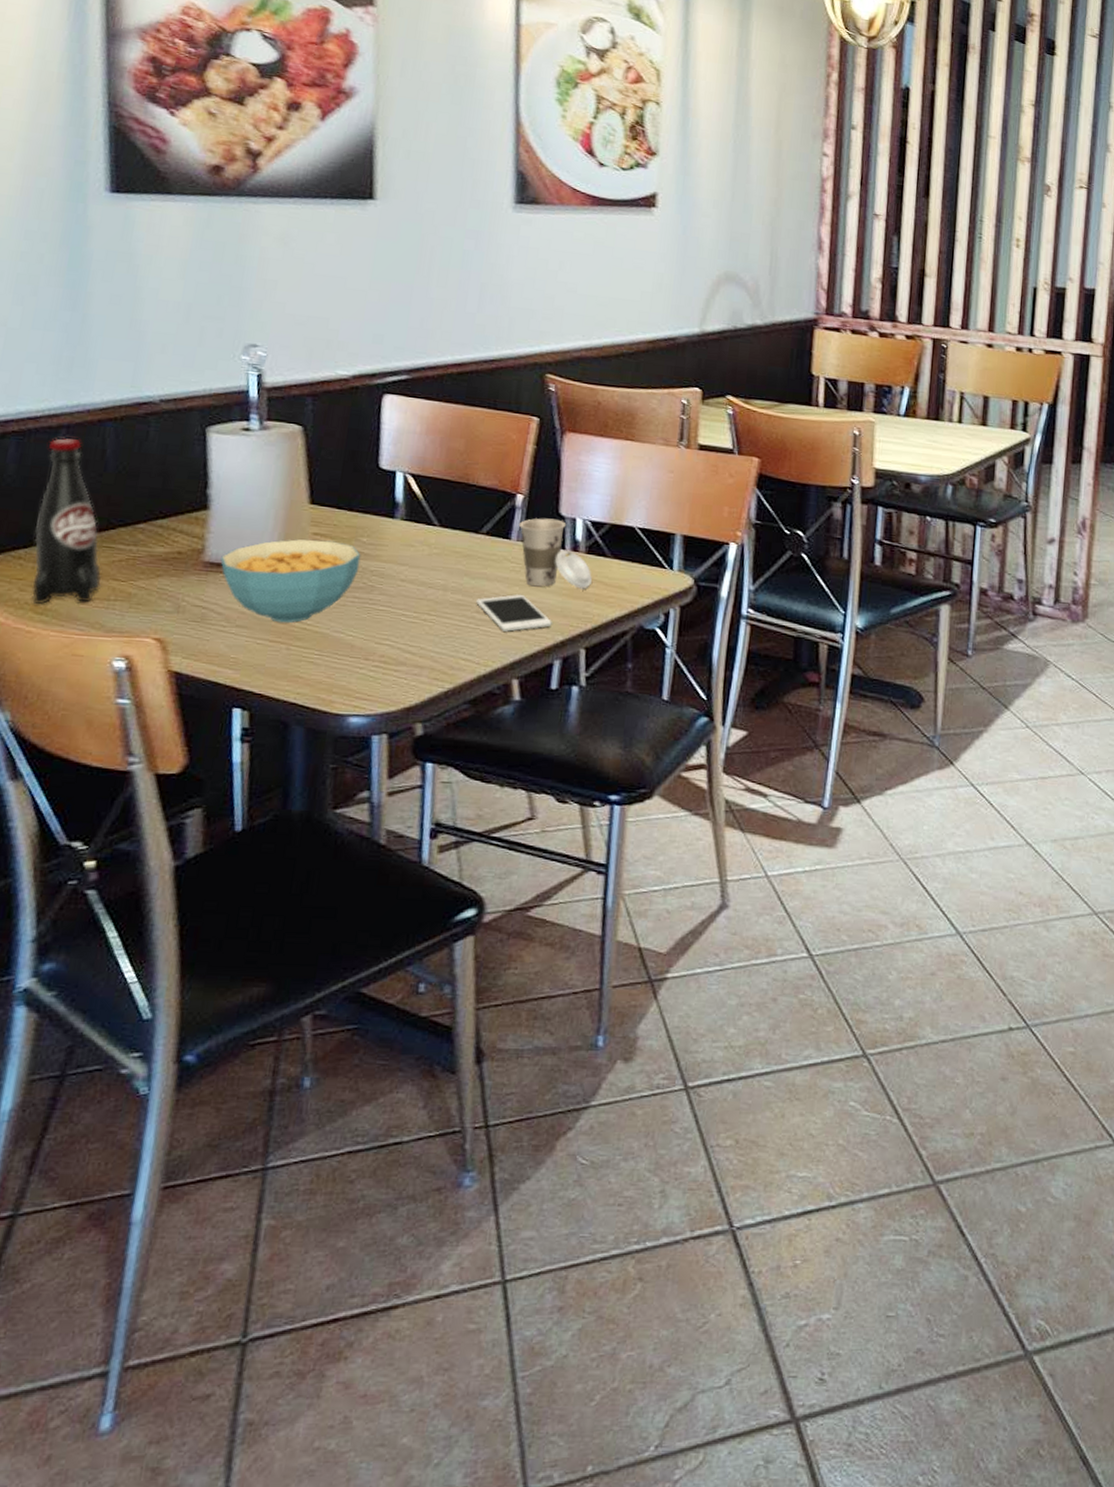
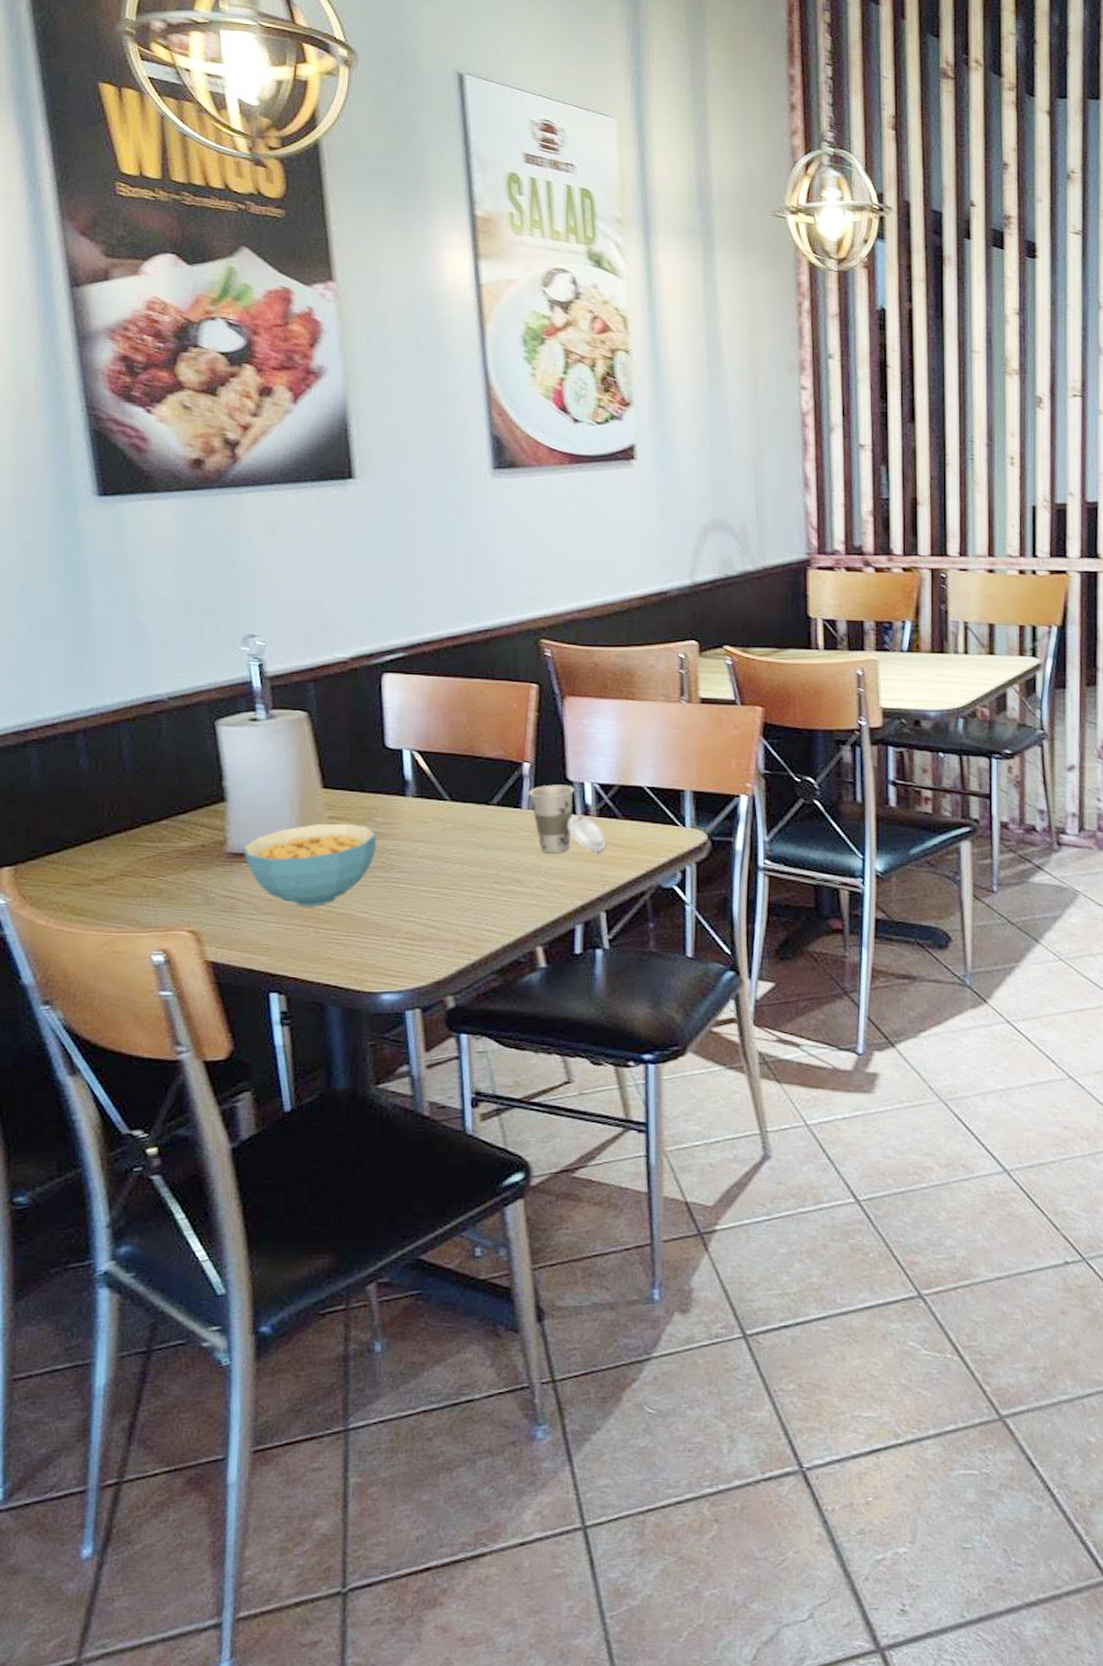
soda bottle: present [31,438,102,605] -> none [65,743,133,906]
cell phone: present [476,594,552,632] -> none [494,863,570,900]

